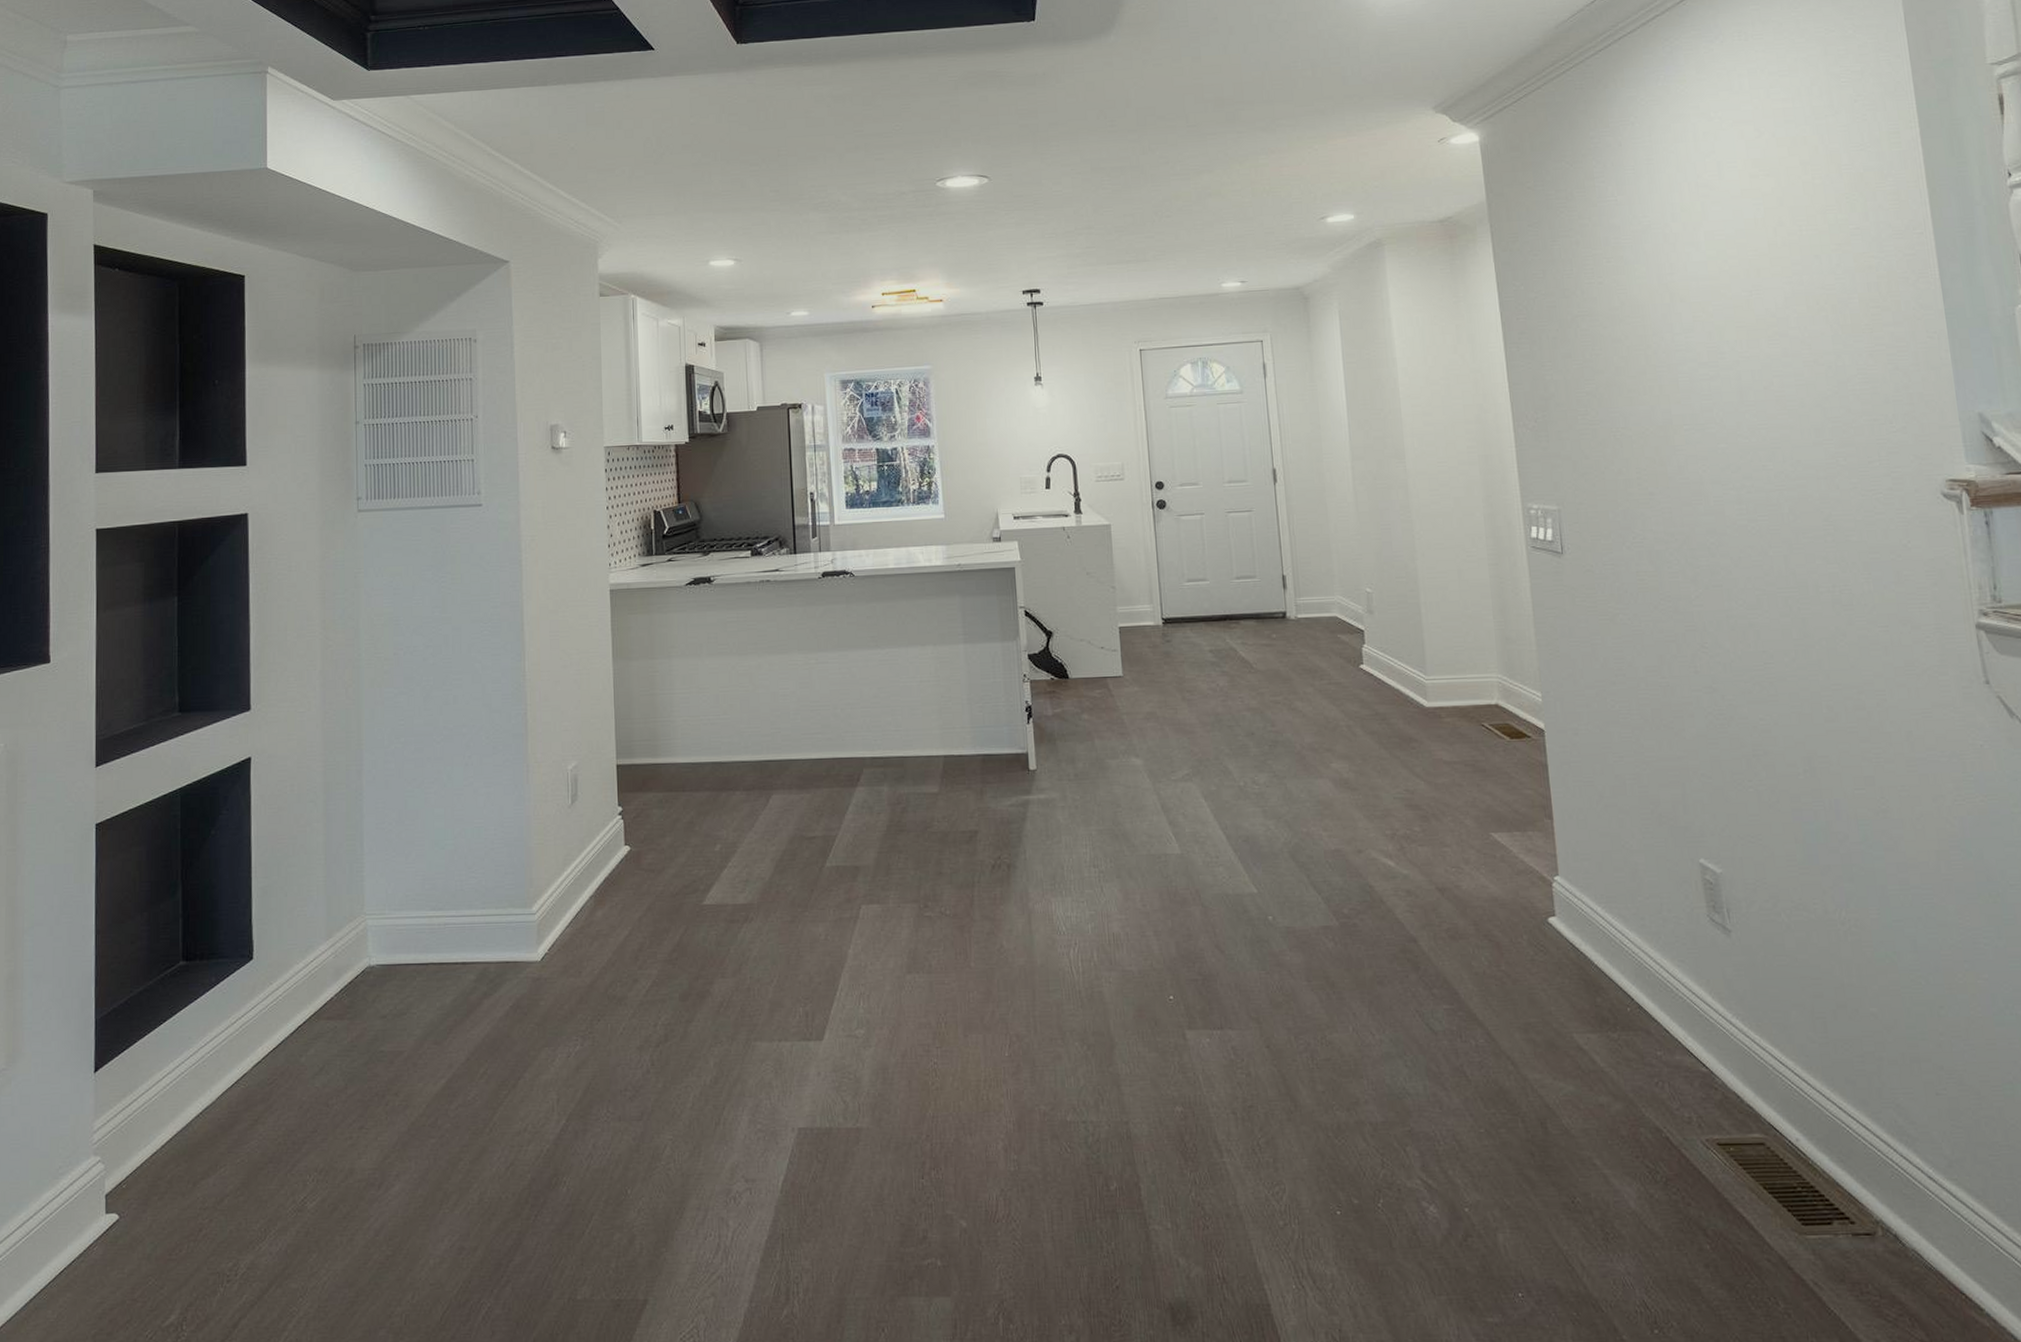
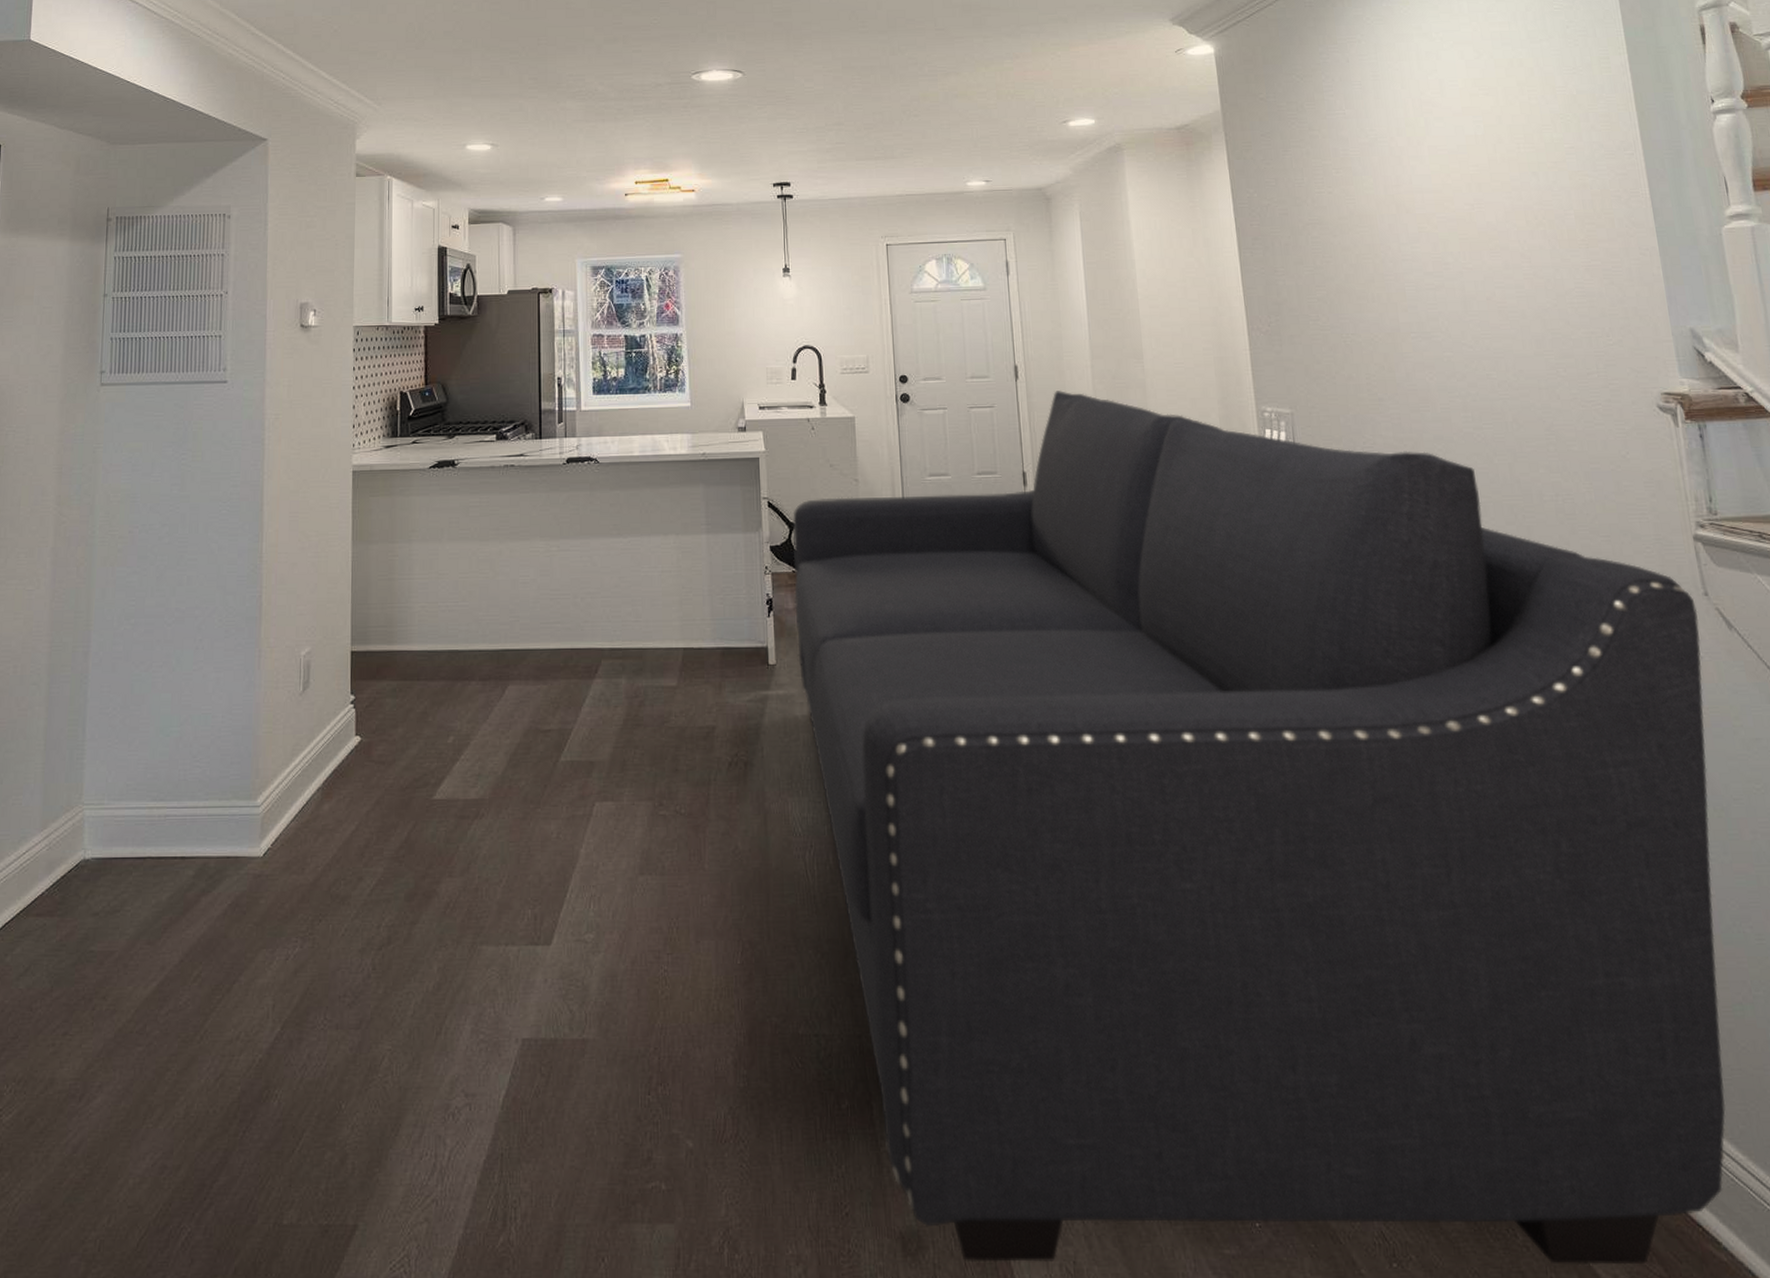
sofa: none [1050,493,1992,1331] -> present [793,391,1726,1266]

